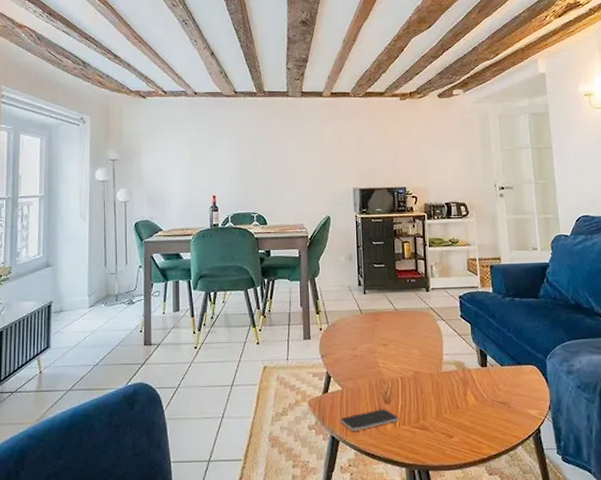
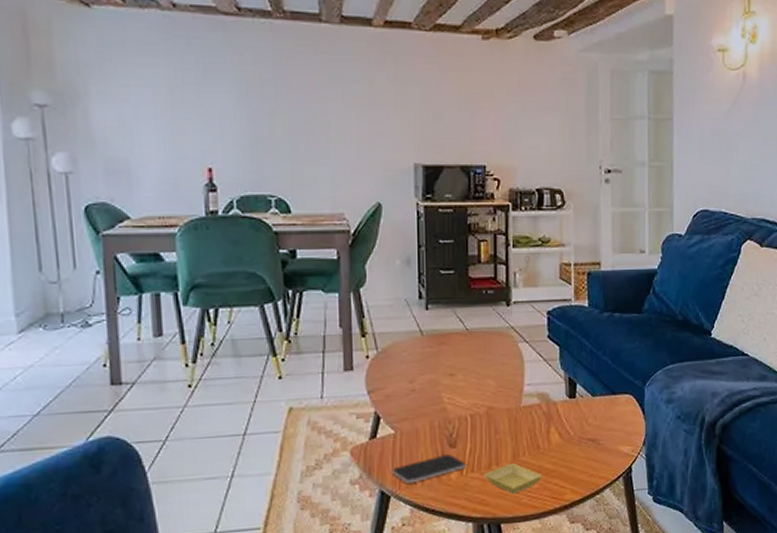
saucer: none [413,419,462,446] -> present [484,463,542,494]

